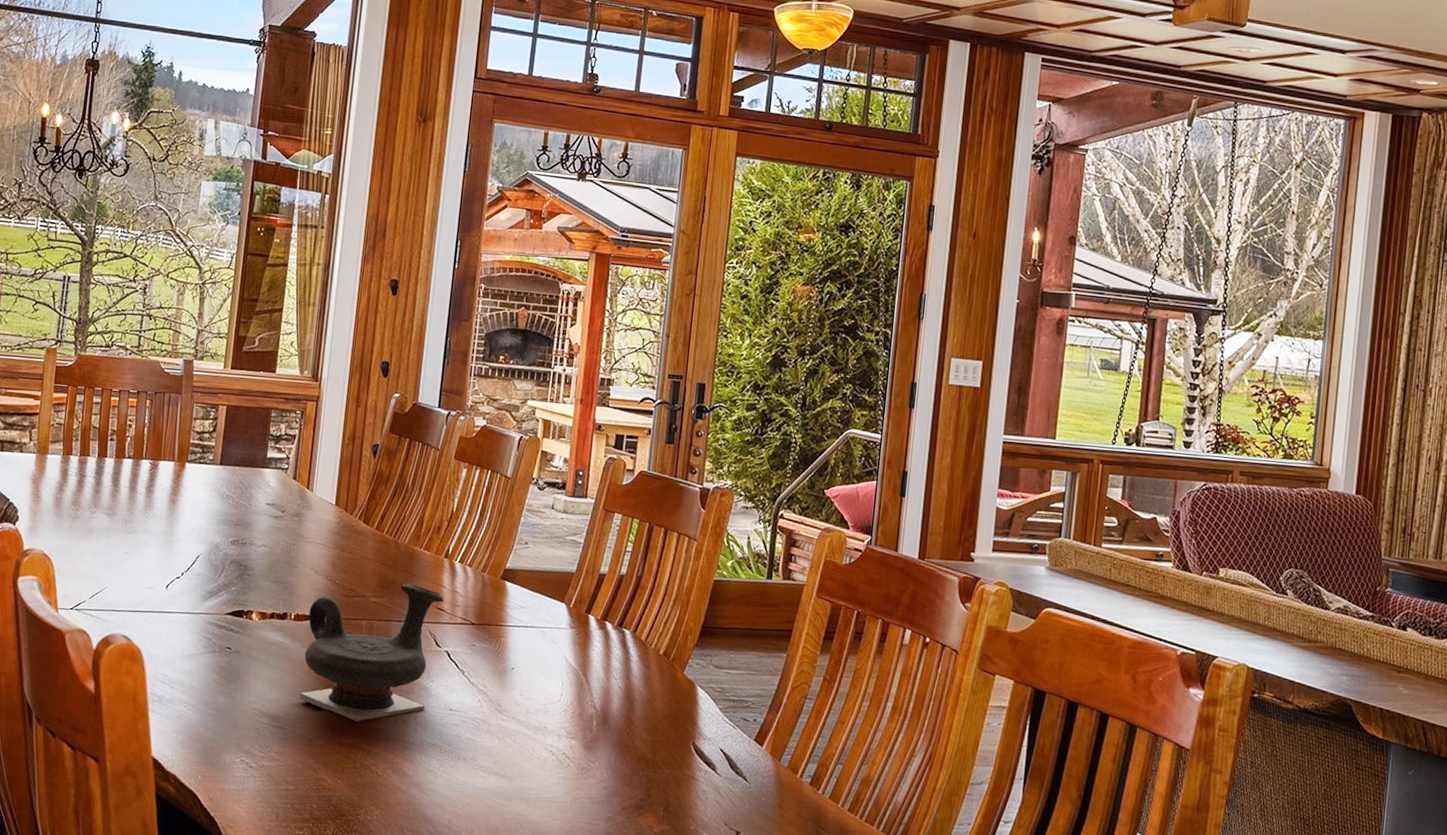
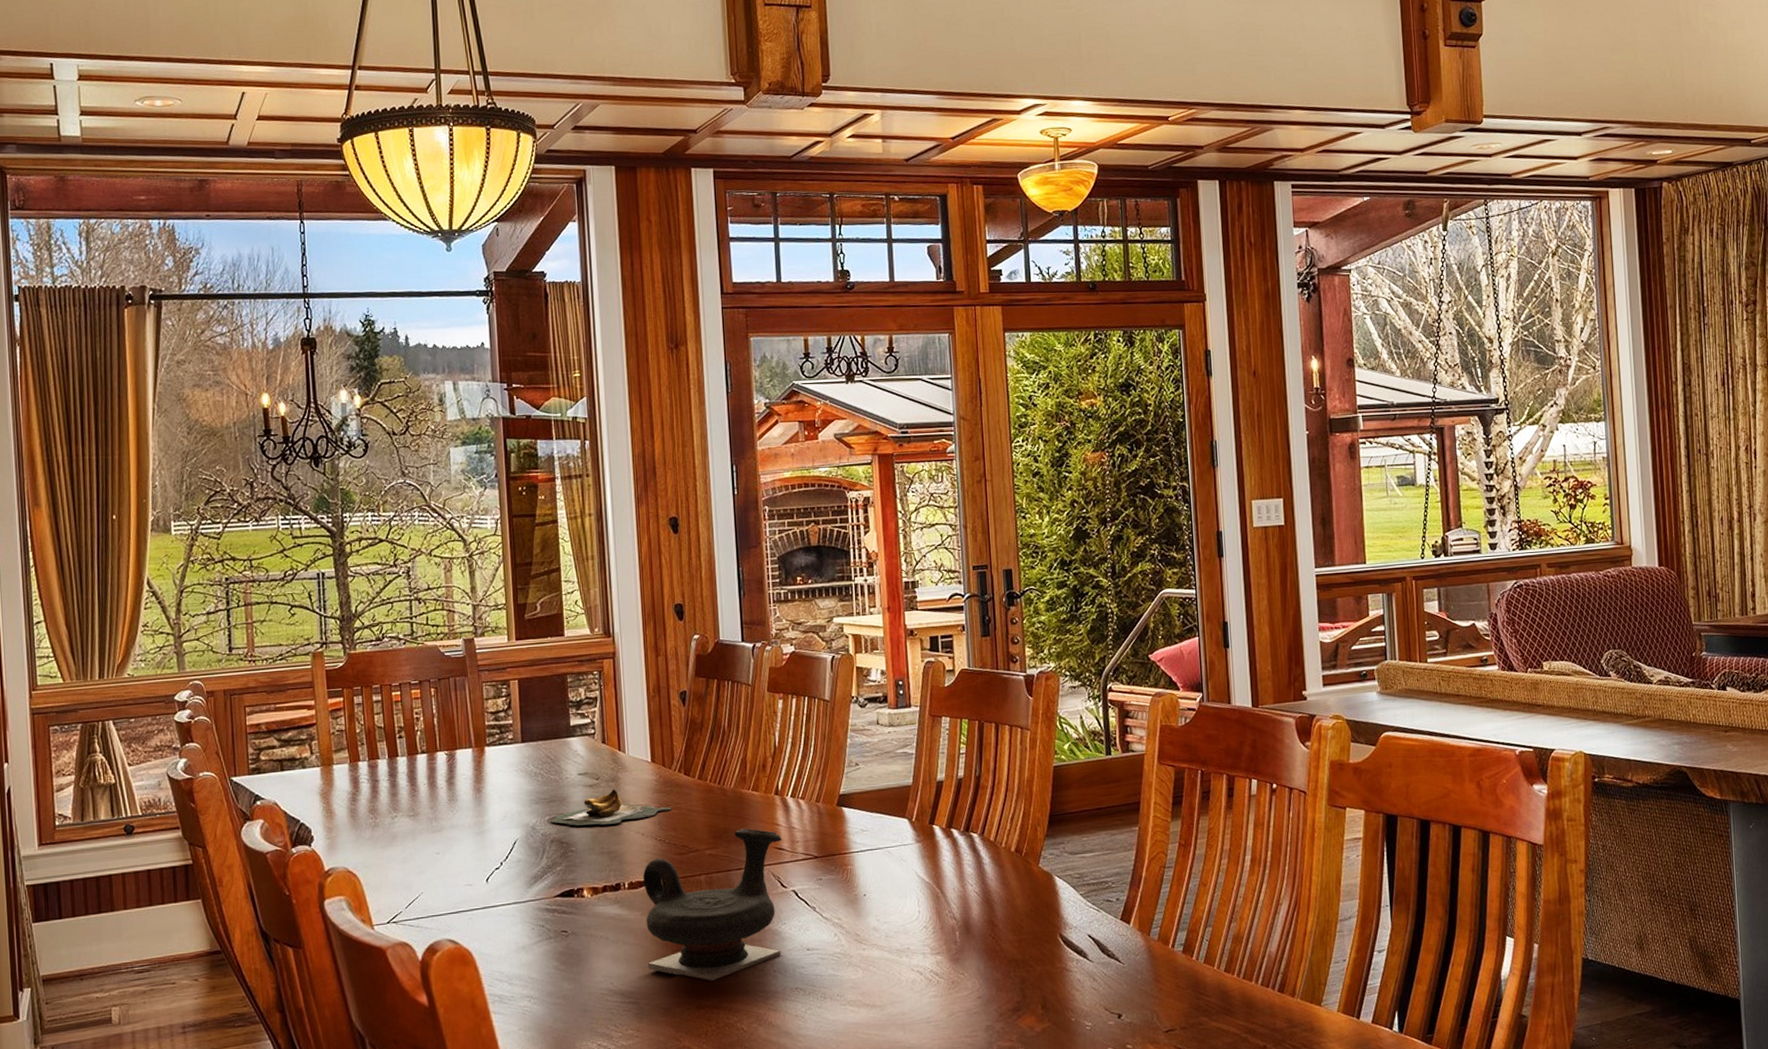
banana bunch: none [234,524,347,557] -> present [550,789,672,826]

